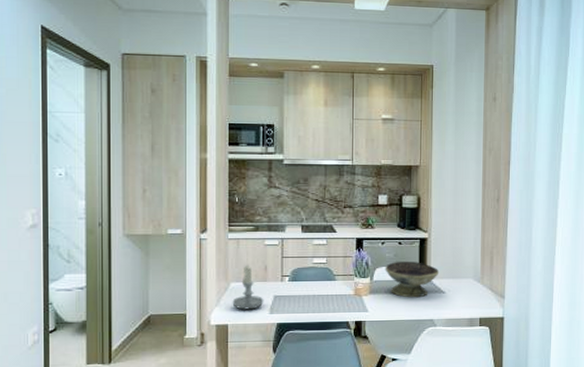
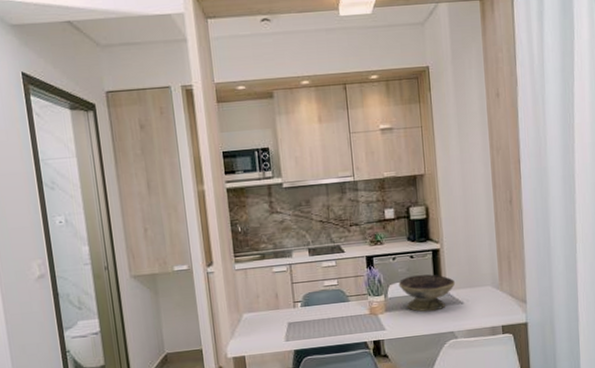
candle: present [232,265,264,310] -> none [246,294,279,340]

